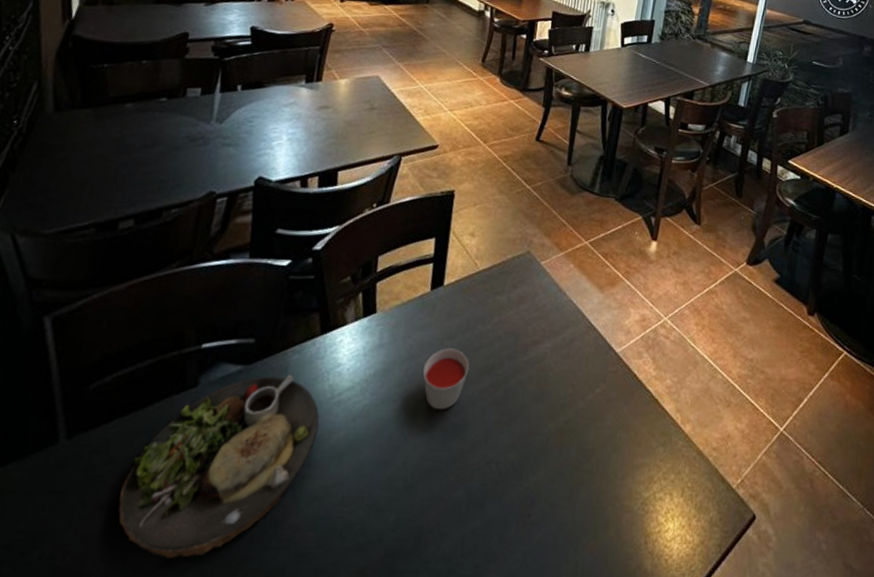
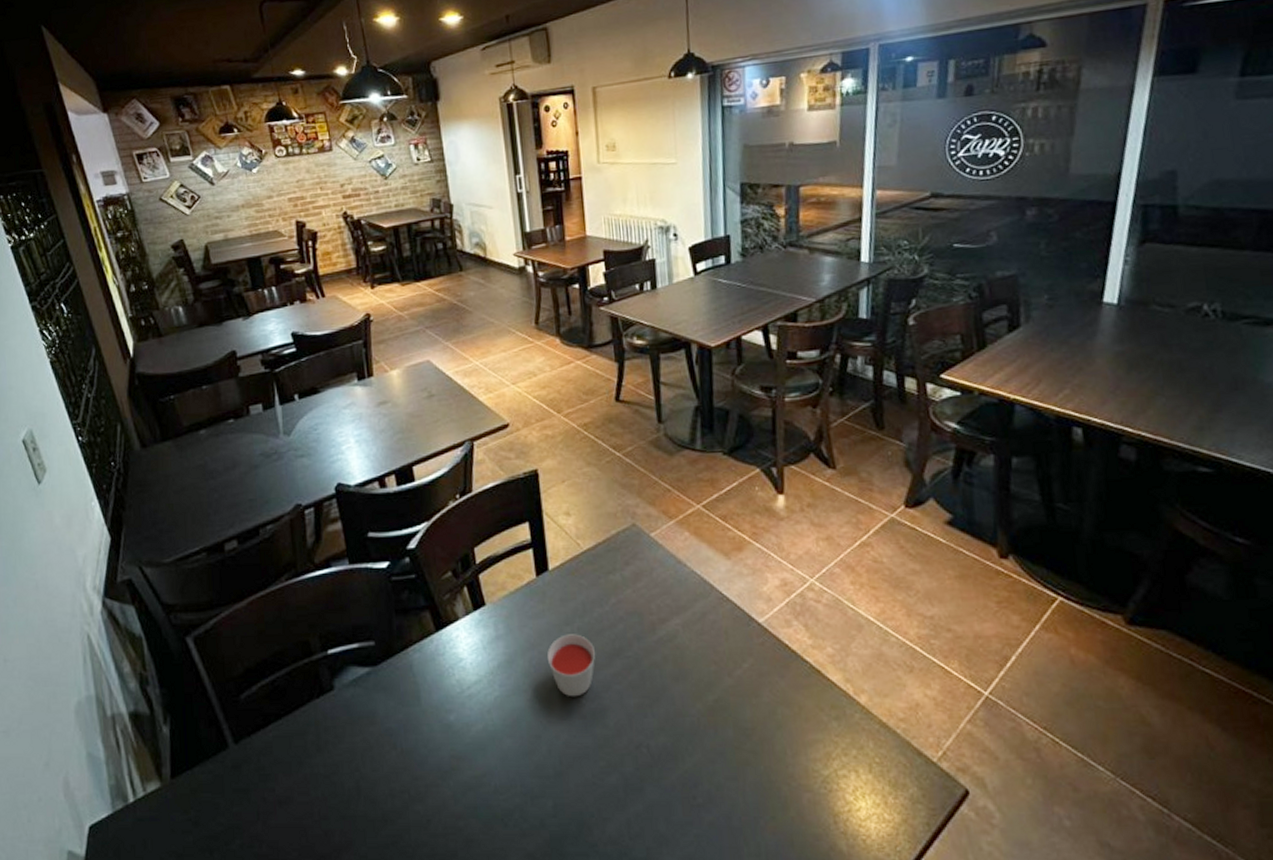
dinner plate: present [118,374,319,558] -> none [292,672,457,845]

